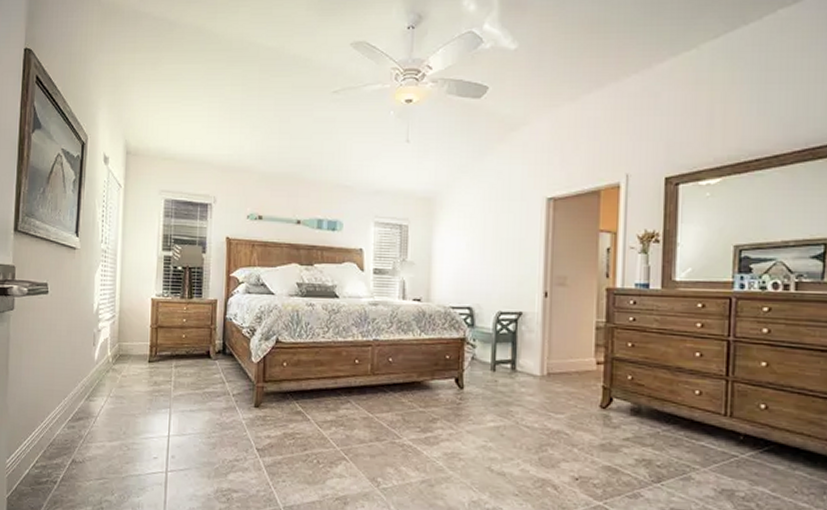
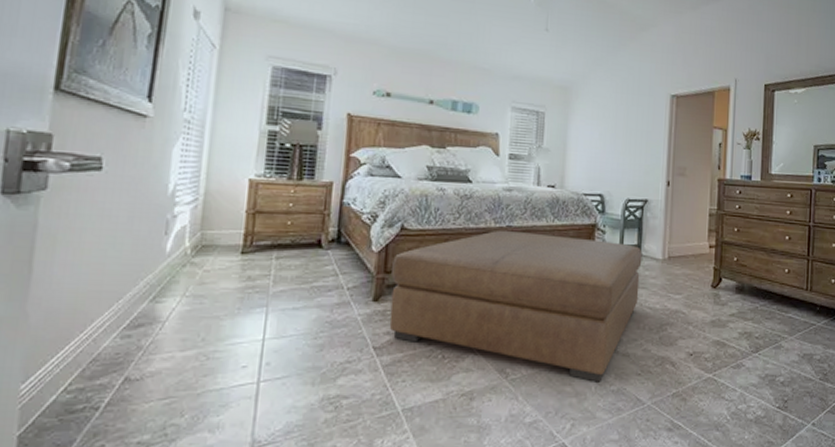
ottoman: none [268,343,517,499] -> present [389,230,643,382]

